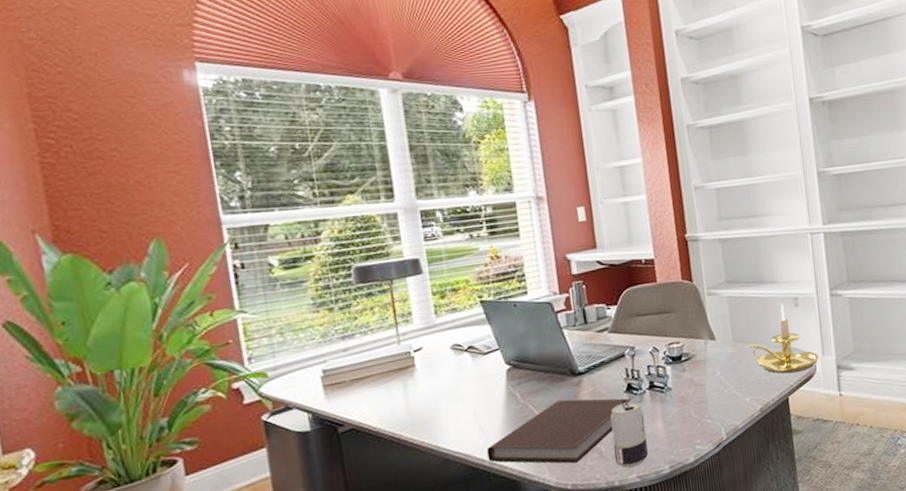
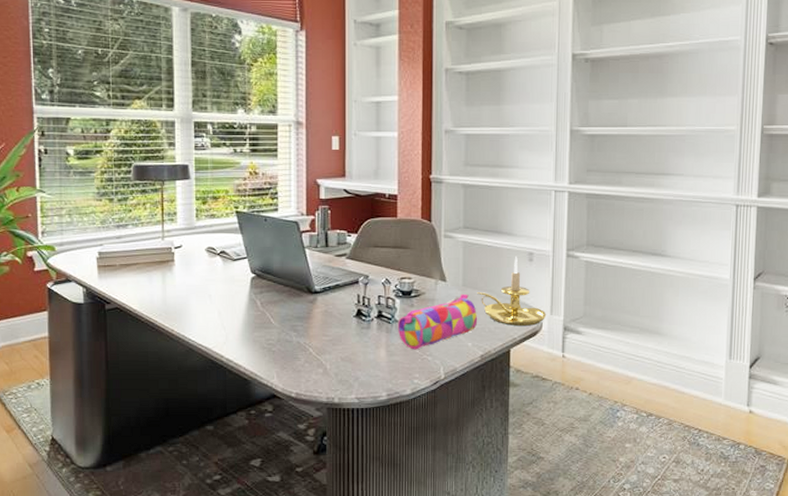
notebook: present [487,398,632,464] -> none [226,314,360,374]
beverage can: present [610,399,648,468] -> none [338,324,370,388]
pencil case: none [671,349,753,416] -> present [397,293,478,350]

